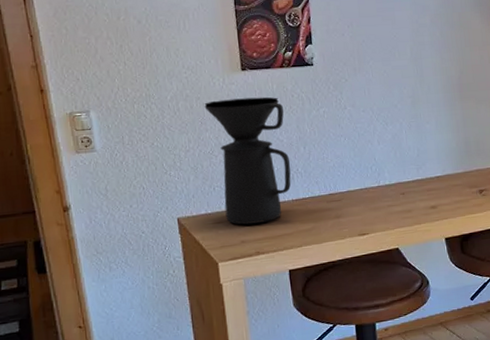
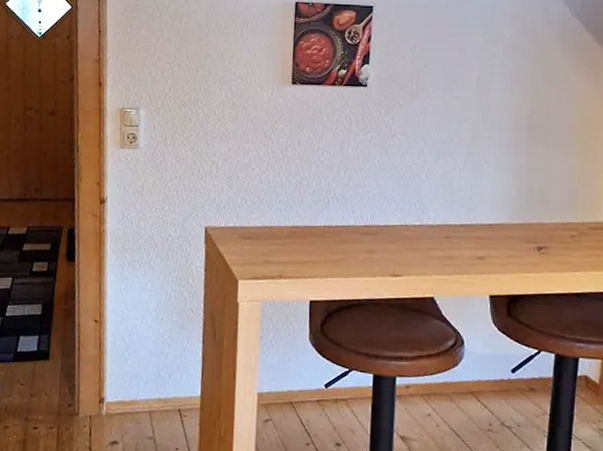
coffee maker: present [204,97,291,225] -> none [249,111,329,246]

